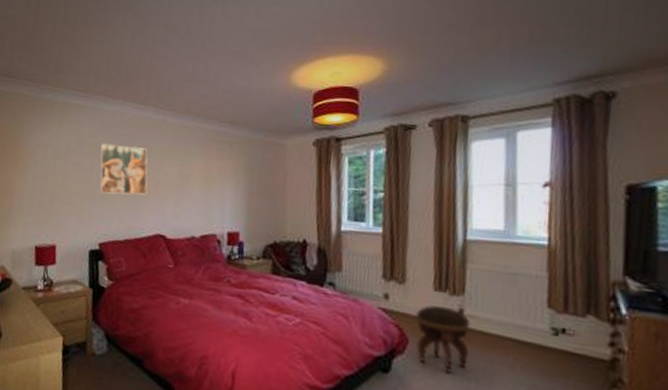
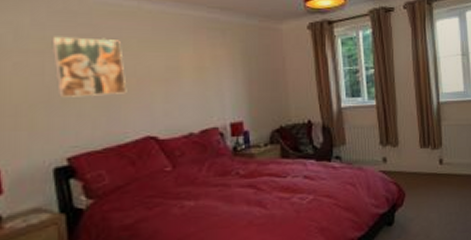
footstool: present [416,305,471,374] -> none [409,160,448,213]

